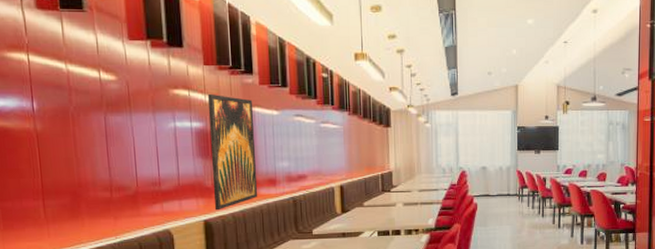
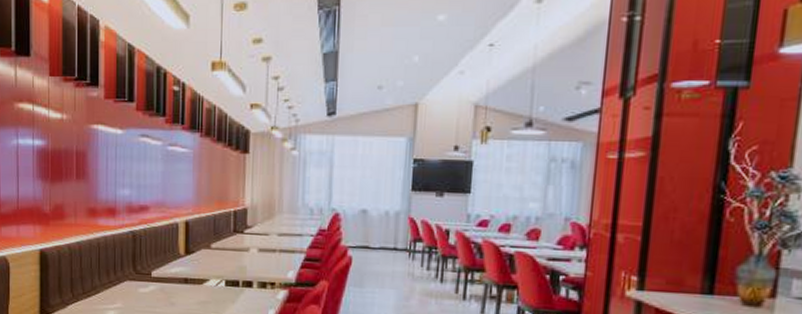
wall art: present [207,93,258,211] -> none [51,108,97,240]

